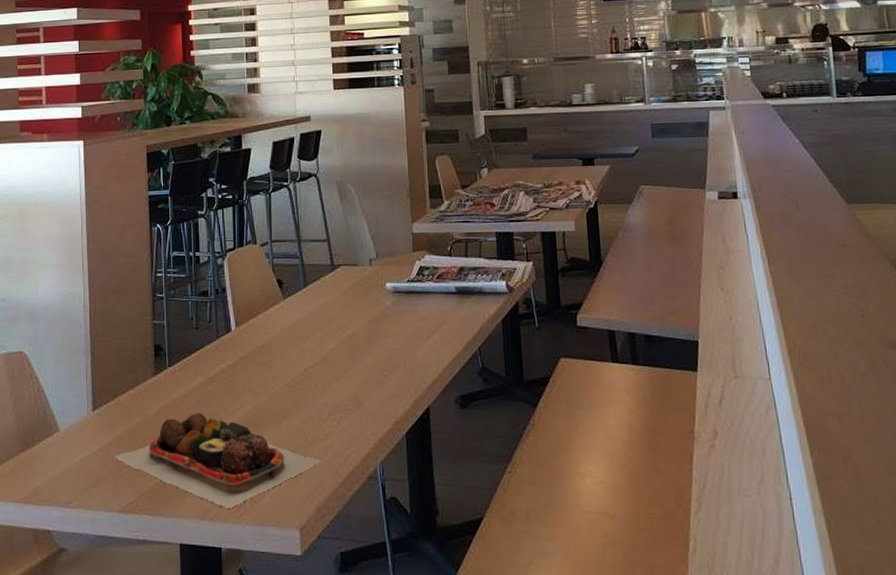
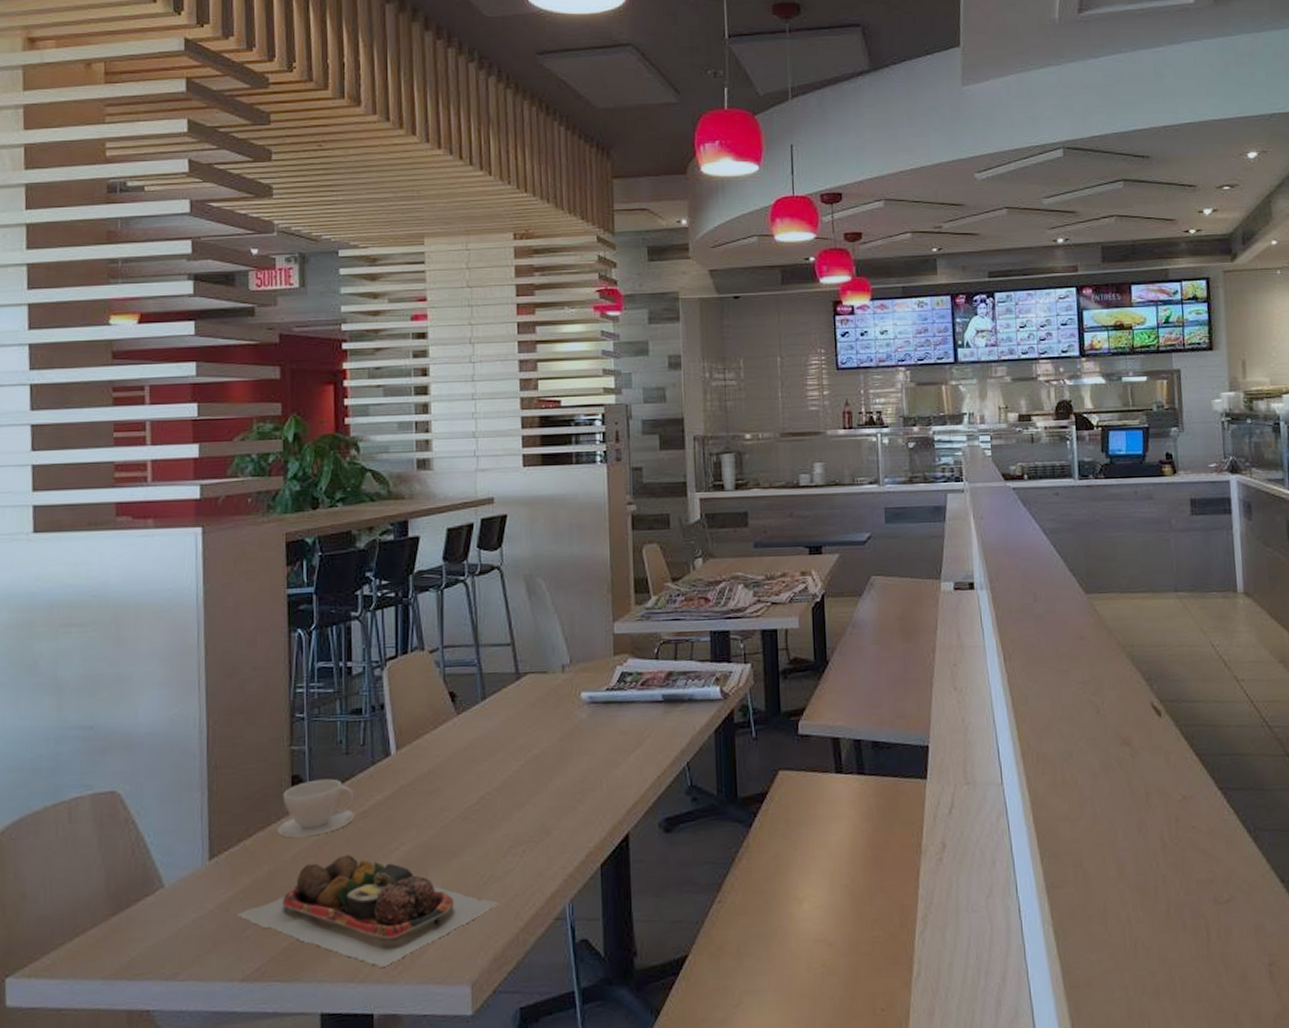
teacup: none [144,348,204,396] -> present [277,778,355,838]

